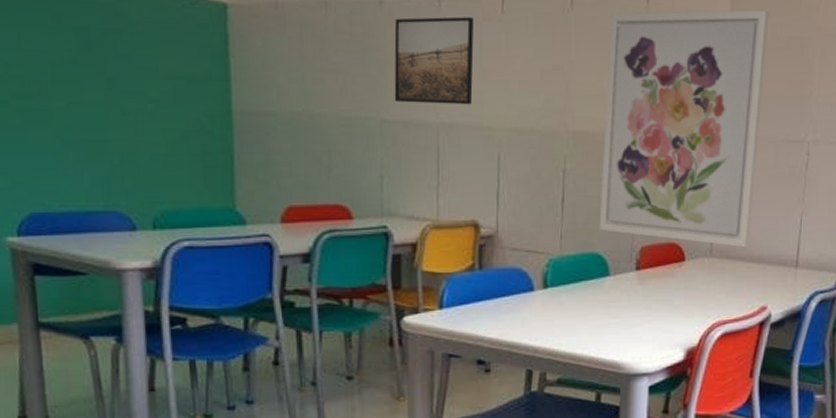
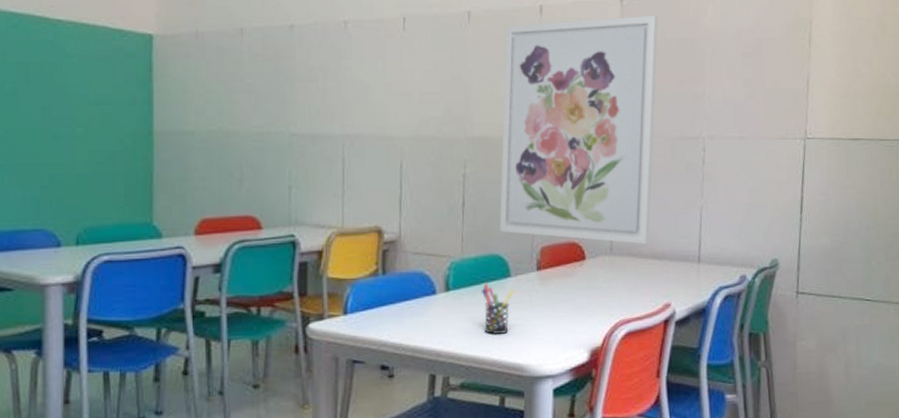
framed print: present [394,16,475,105] -> none [303,36,378,117]
pen holder: none [579,281,613,333] -> present [481,282,515,336]

